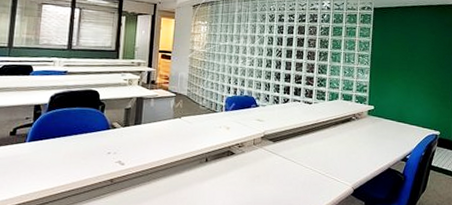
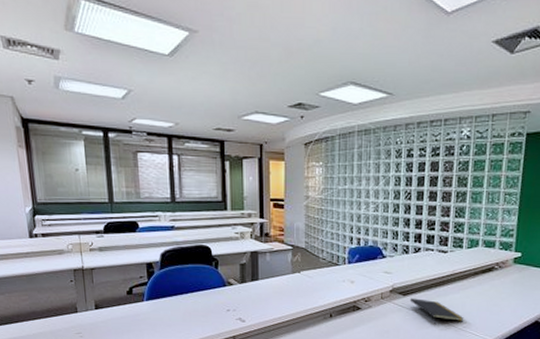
notepad: none [279,145,327,171] -> present [410,298,464,325]

